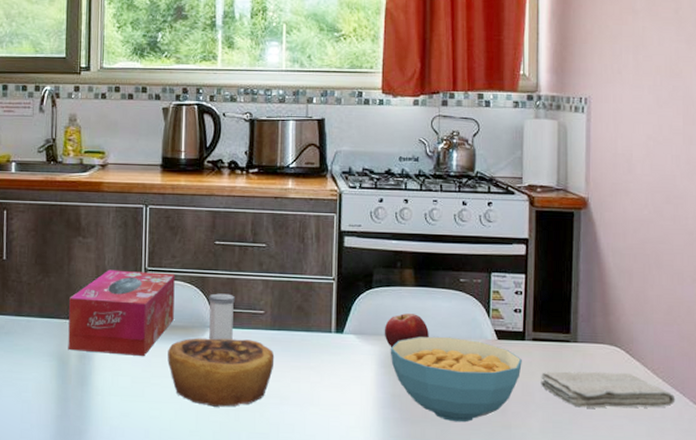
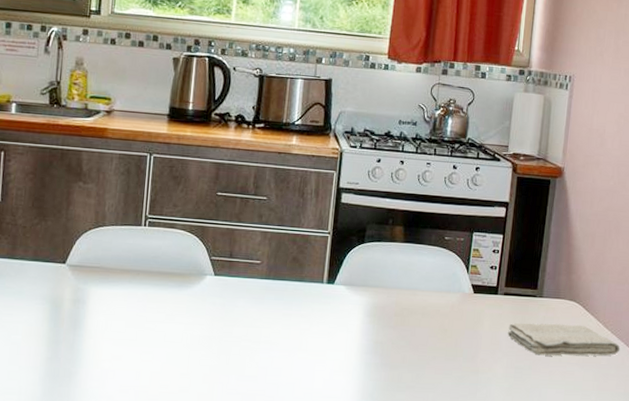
tissue box: present [68,269,175,356] -> none [62,216,175,301]
pastry: present [167,338,275,407] -> none [163,285,268,351]
salt shaker: present [209,293,235,340] -> none [205,242,233,288]
fruit: present [384,313,429,347] -> none [372,267,413,298]
cereal bowl: present [390,336,522,423] -> none [376,289,494,368]

